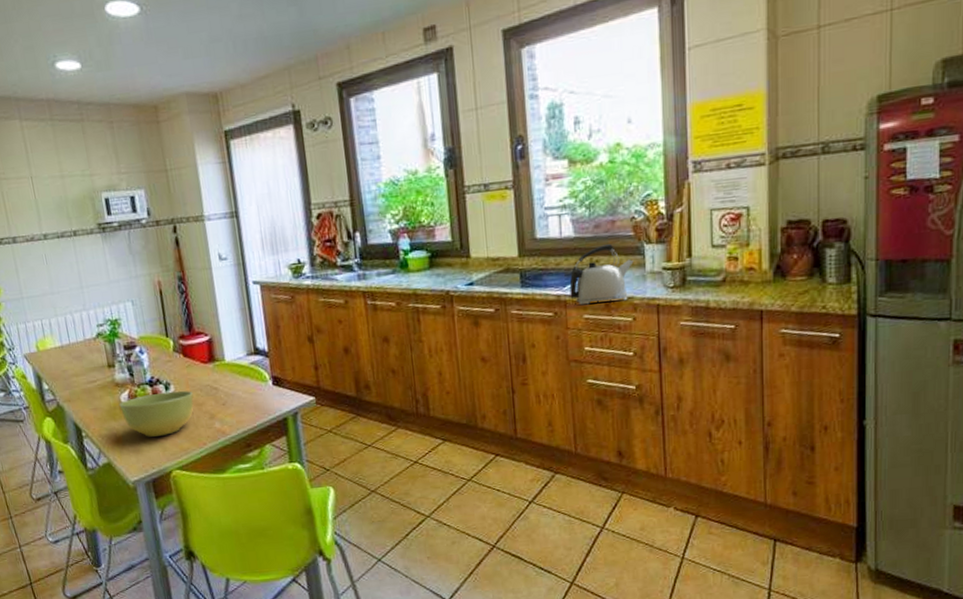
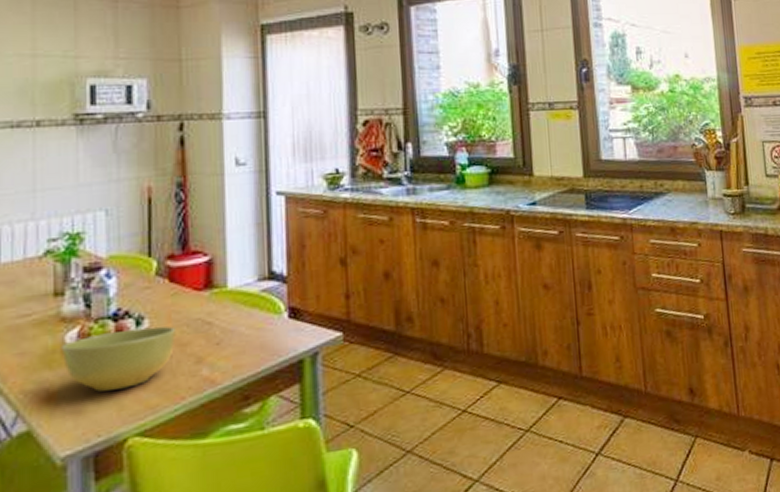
kettle: present [569,244,634,306] -> none [635,169,696,230]

